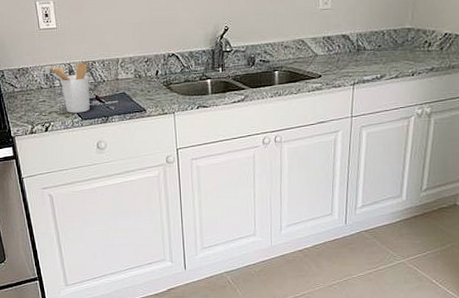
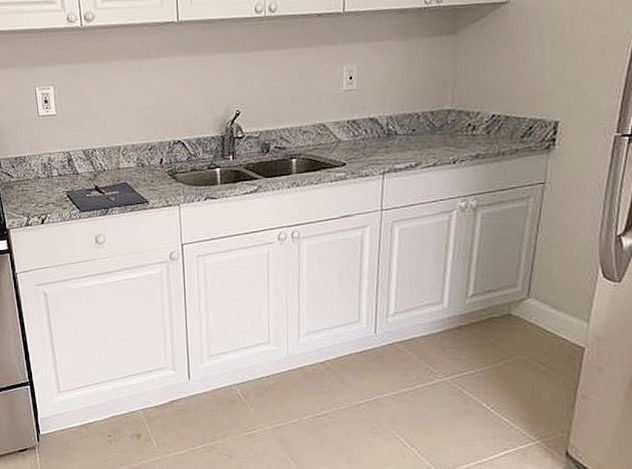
utensil holder: present [48,62,90,113] -> none [46,150,89,205]

